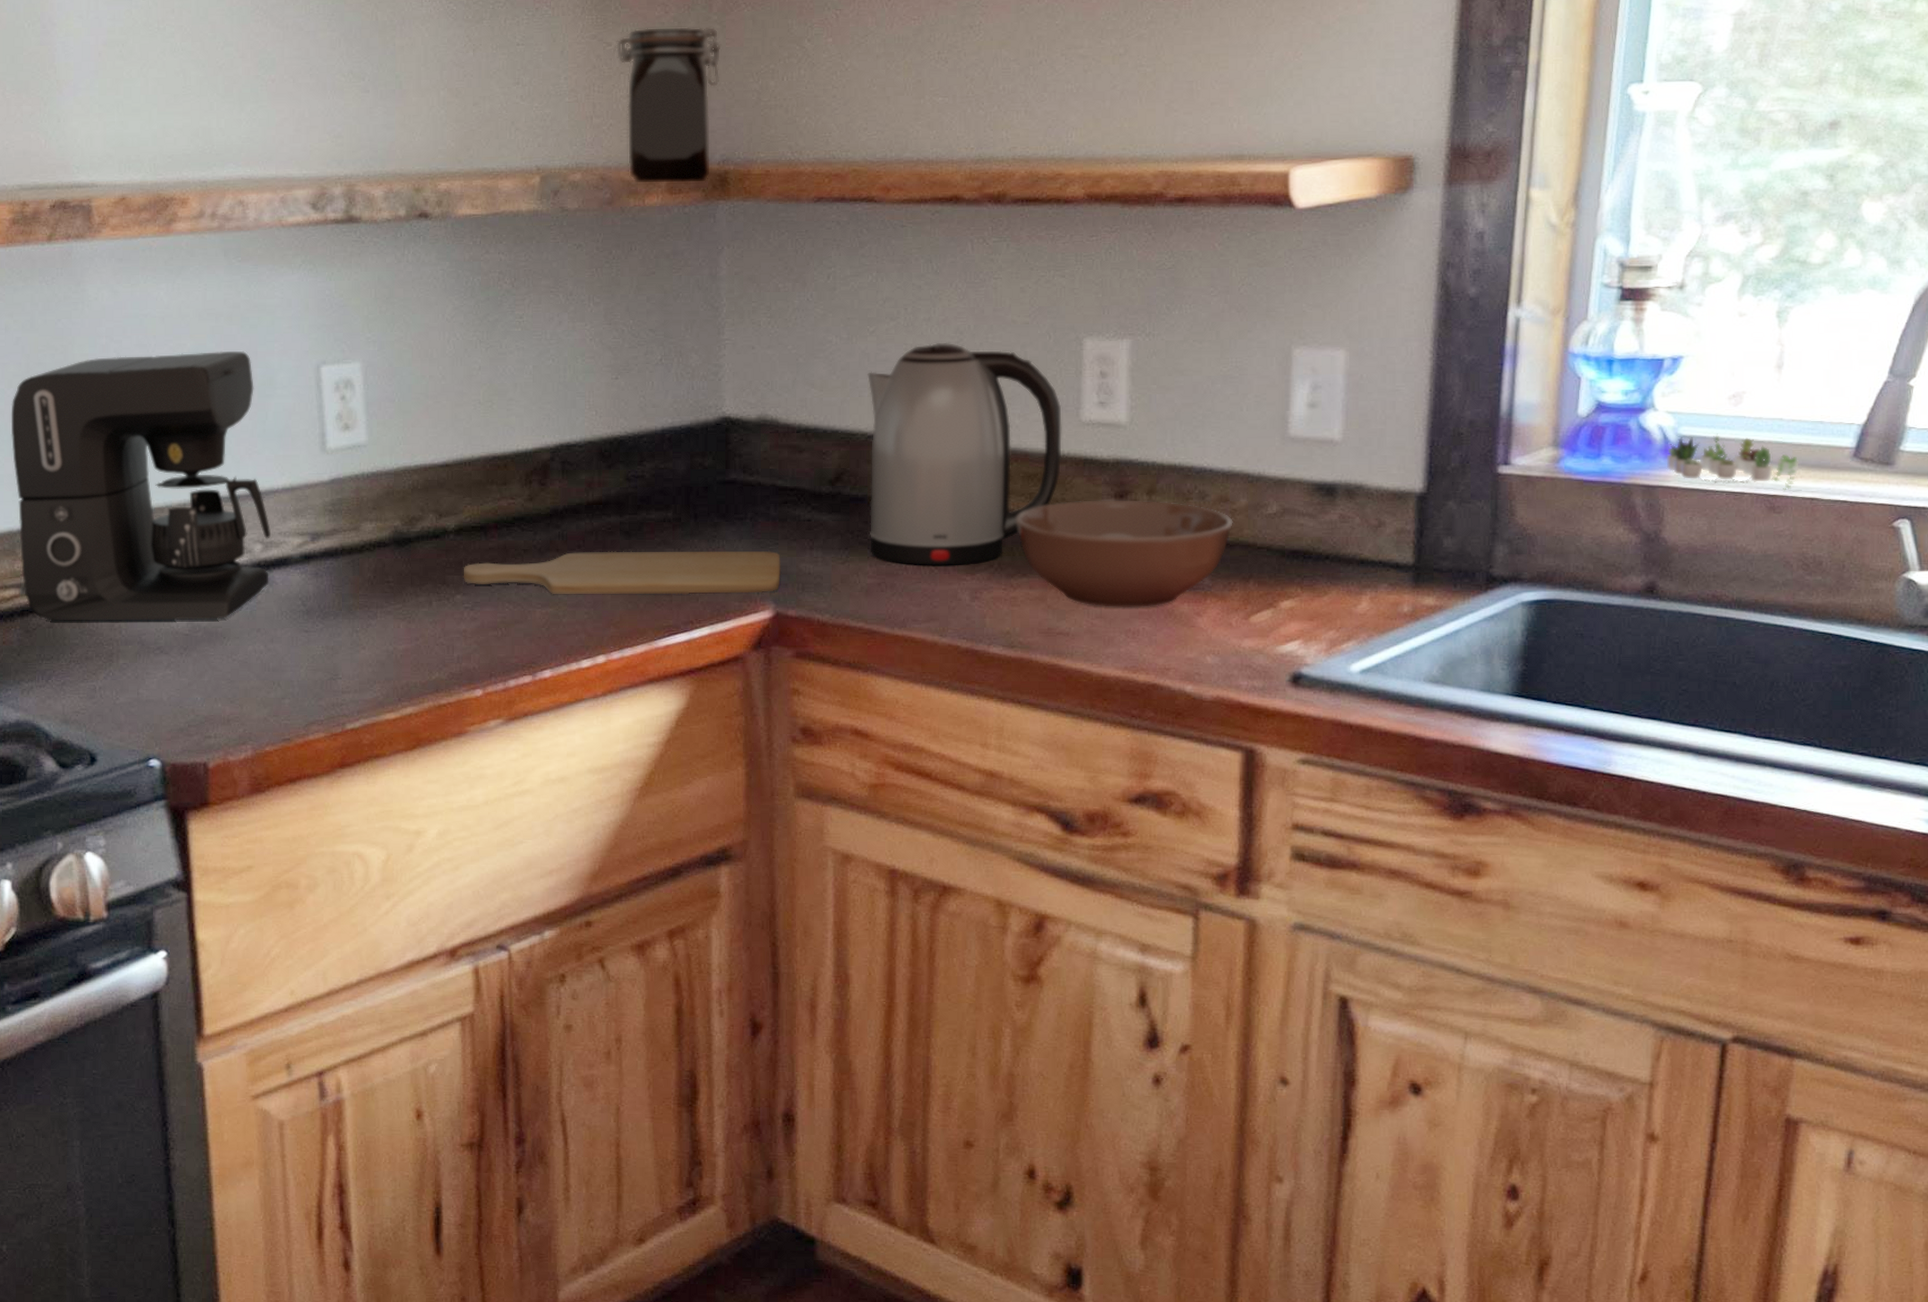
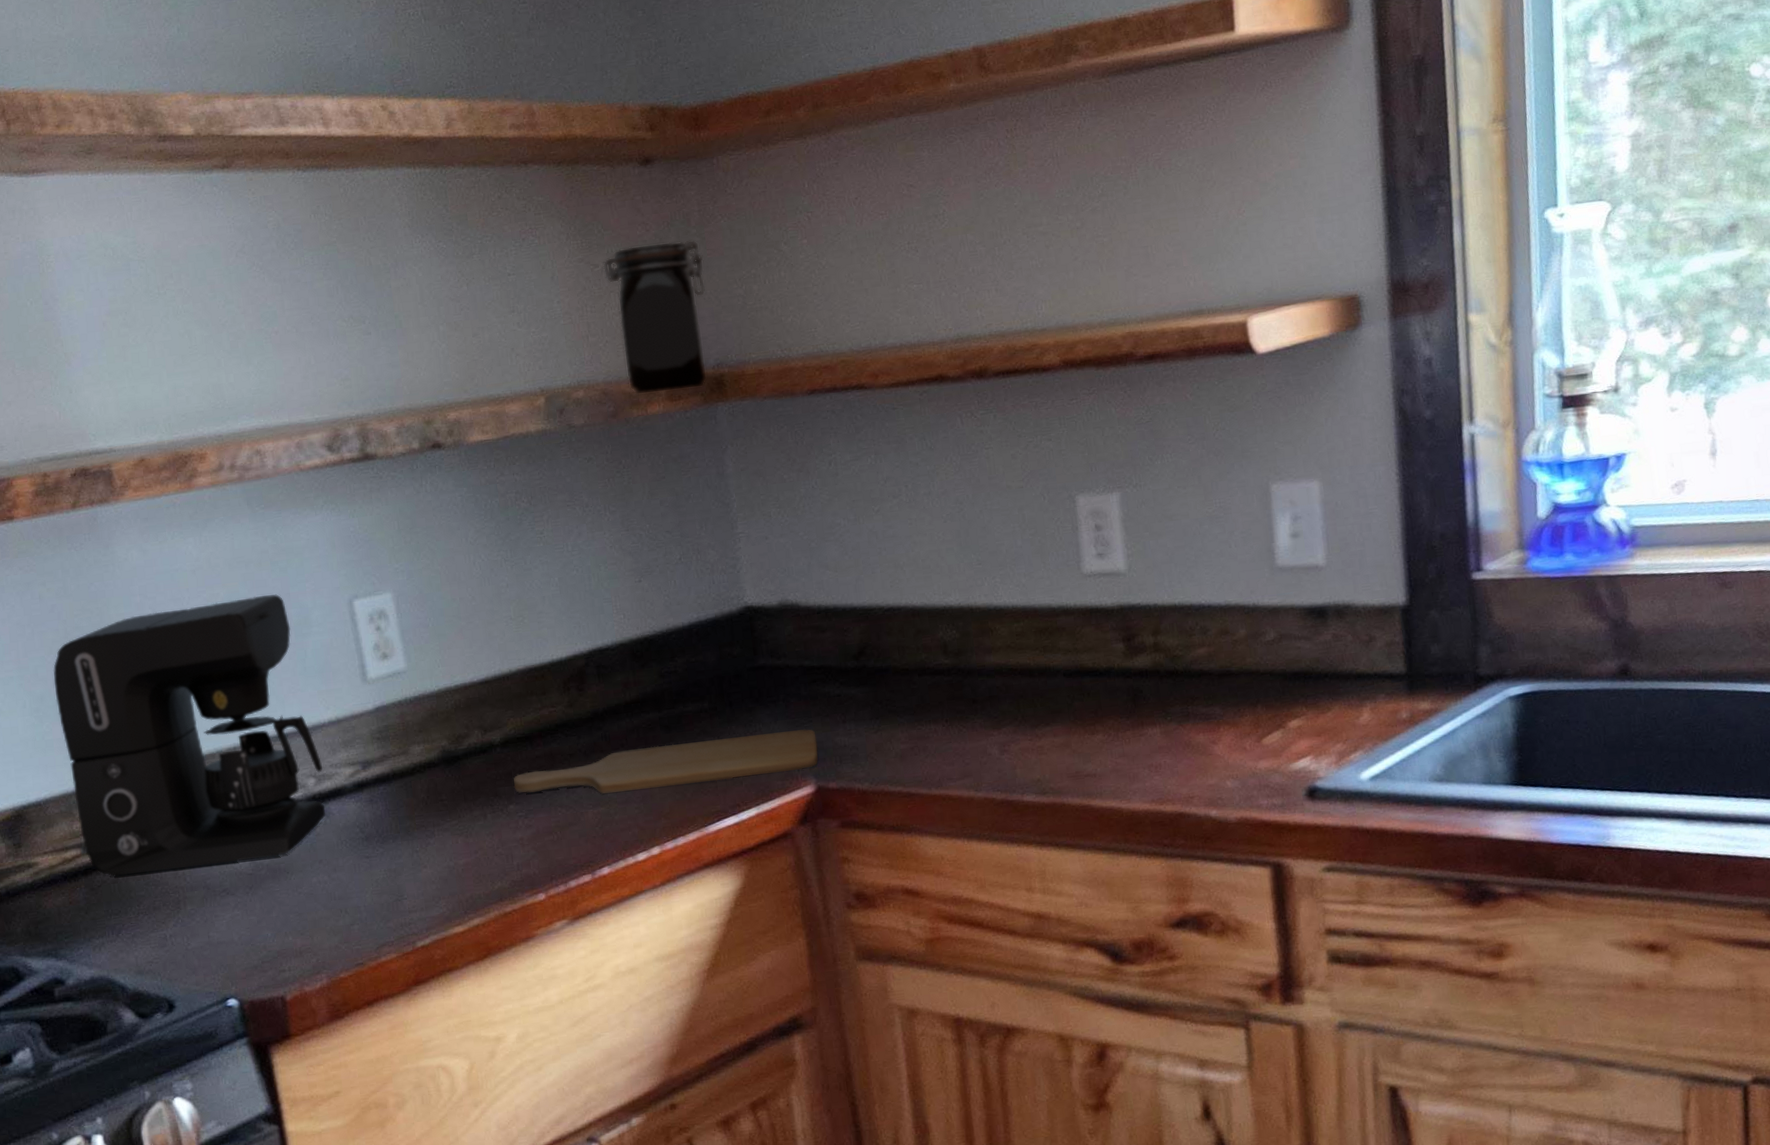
kettle: present [867,342,1062,565] -> none [877,513,1070,727]
bowl: present [1016,500,1233,607] -> none [1033,640,1236,746]
succulent plant: present [1666,433,1801,491] -> none [1622,521,1744,568]

